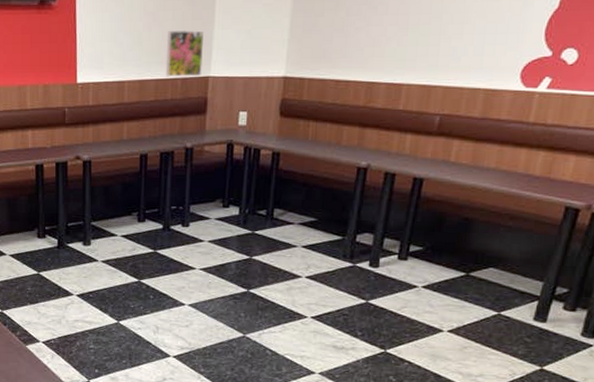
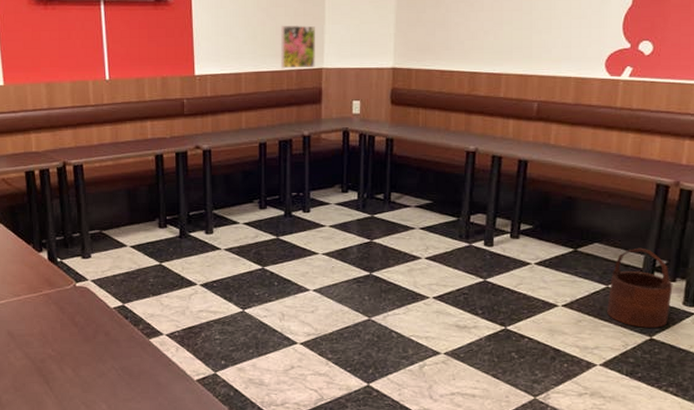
wooden bucket: none [496,274,572,358] -> present [607,247,673,328]

